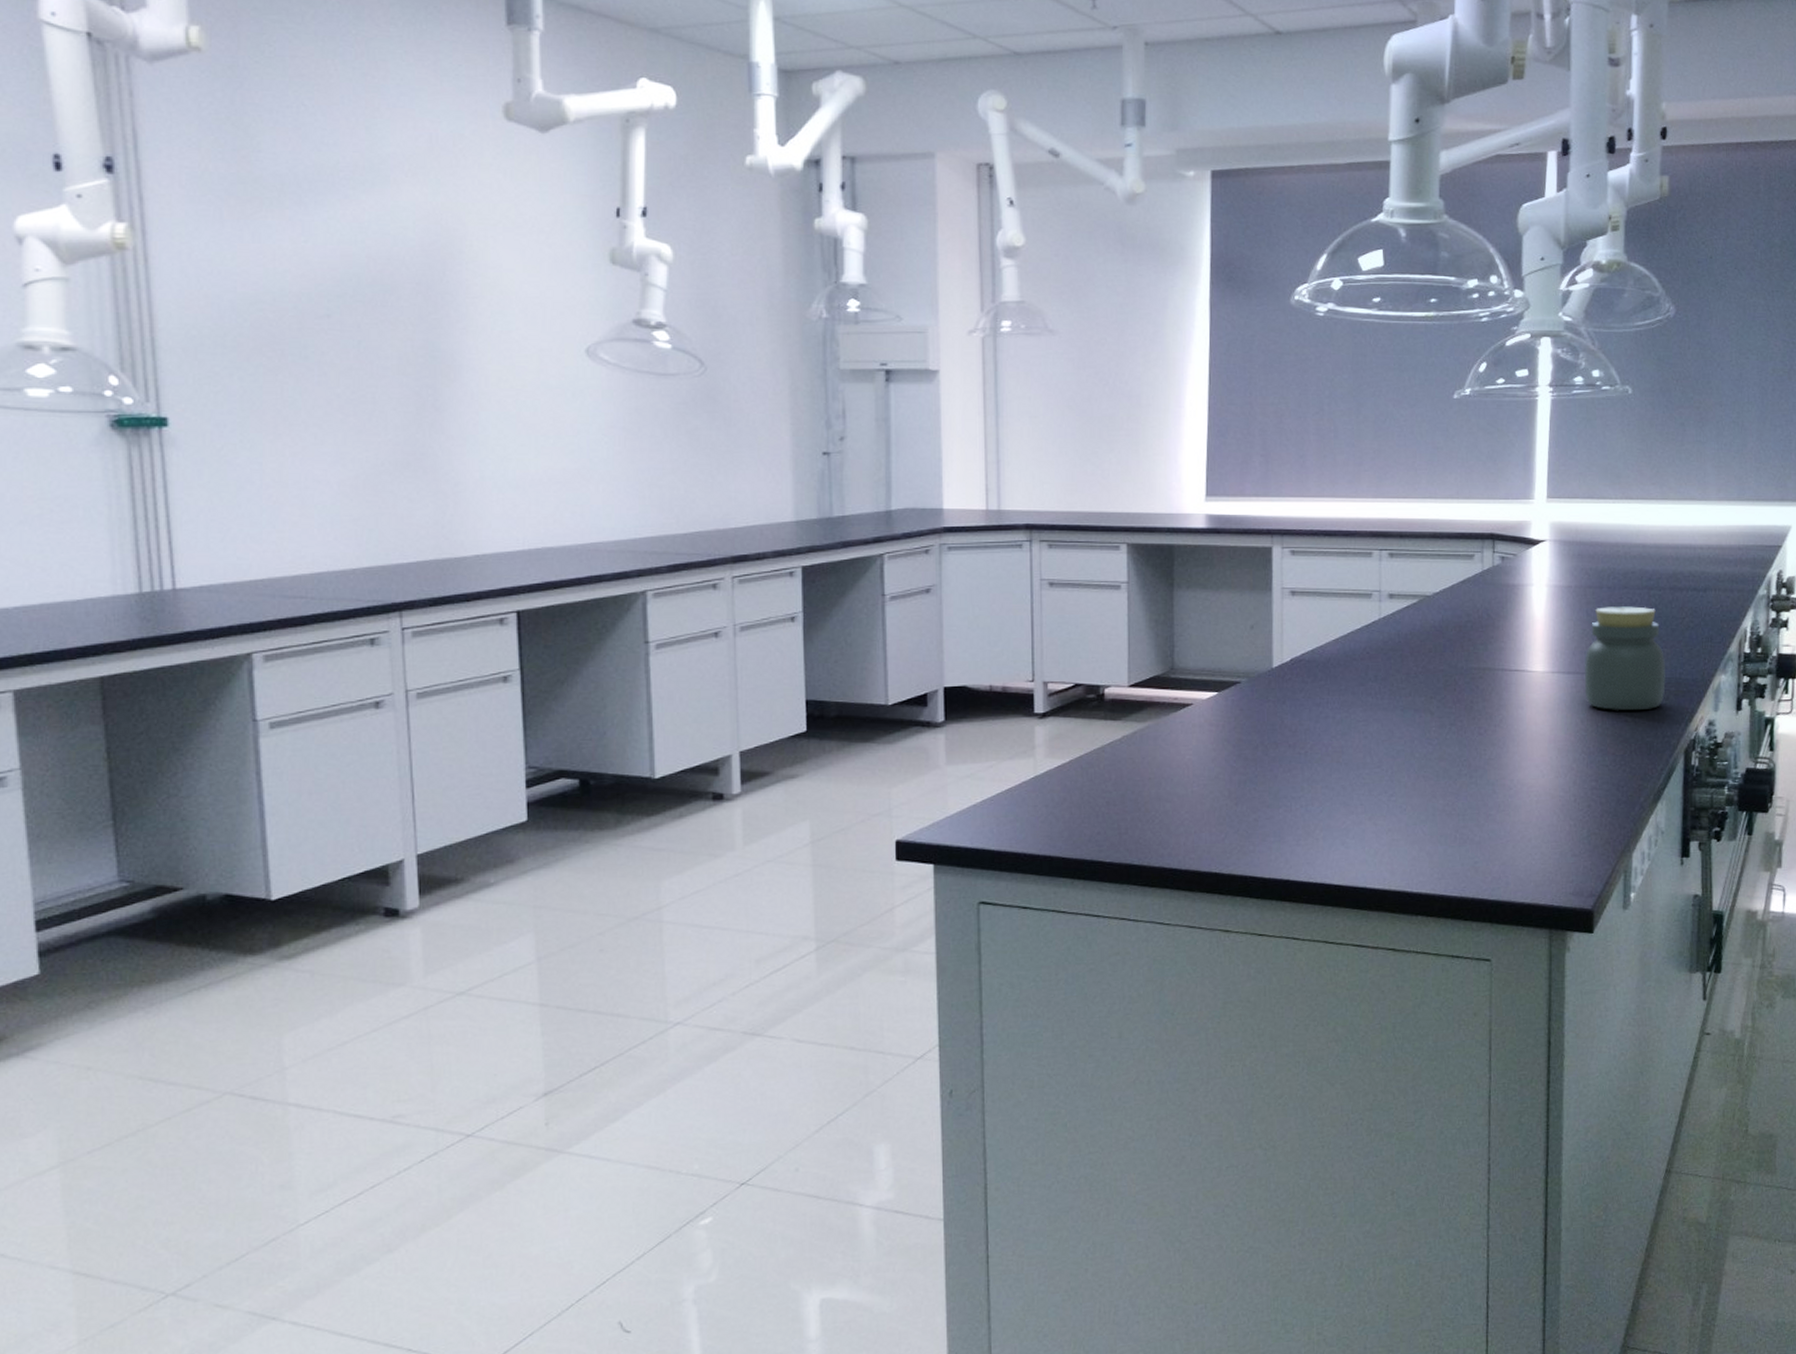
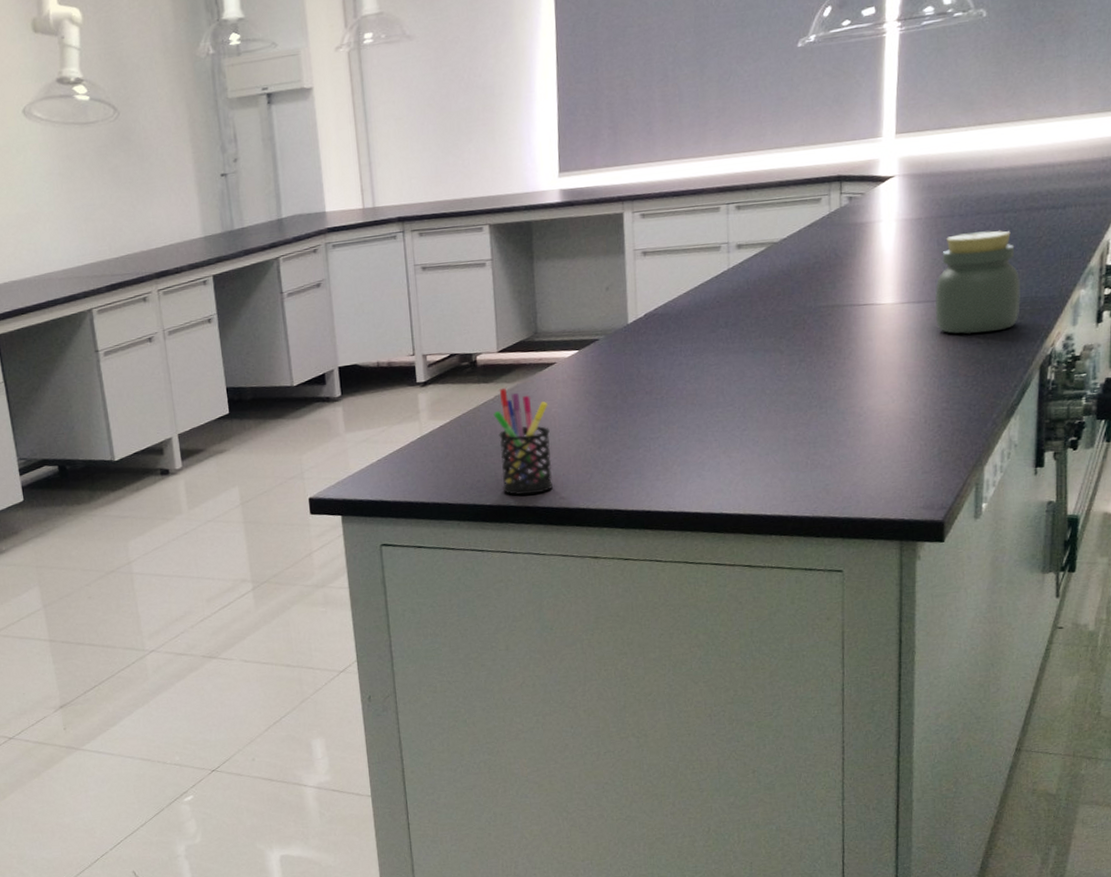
pen holder: none [1120,727,1183,853] -> present [493,387,554,496]

